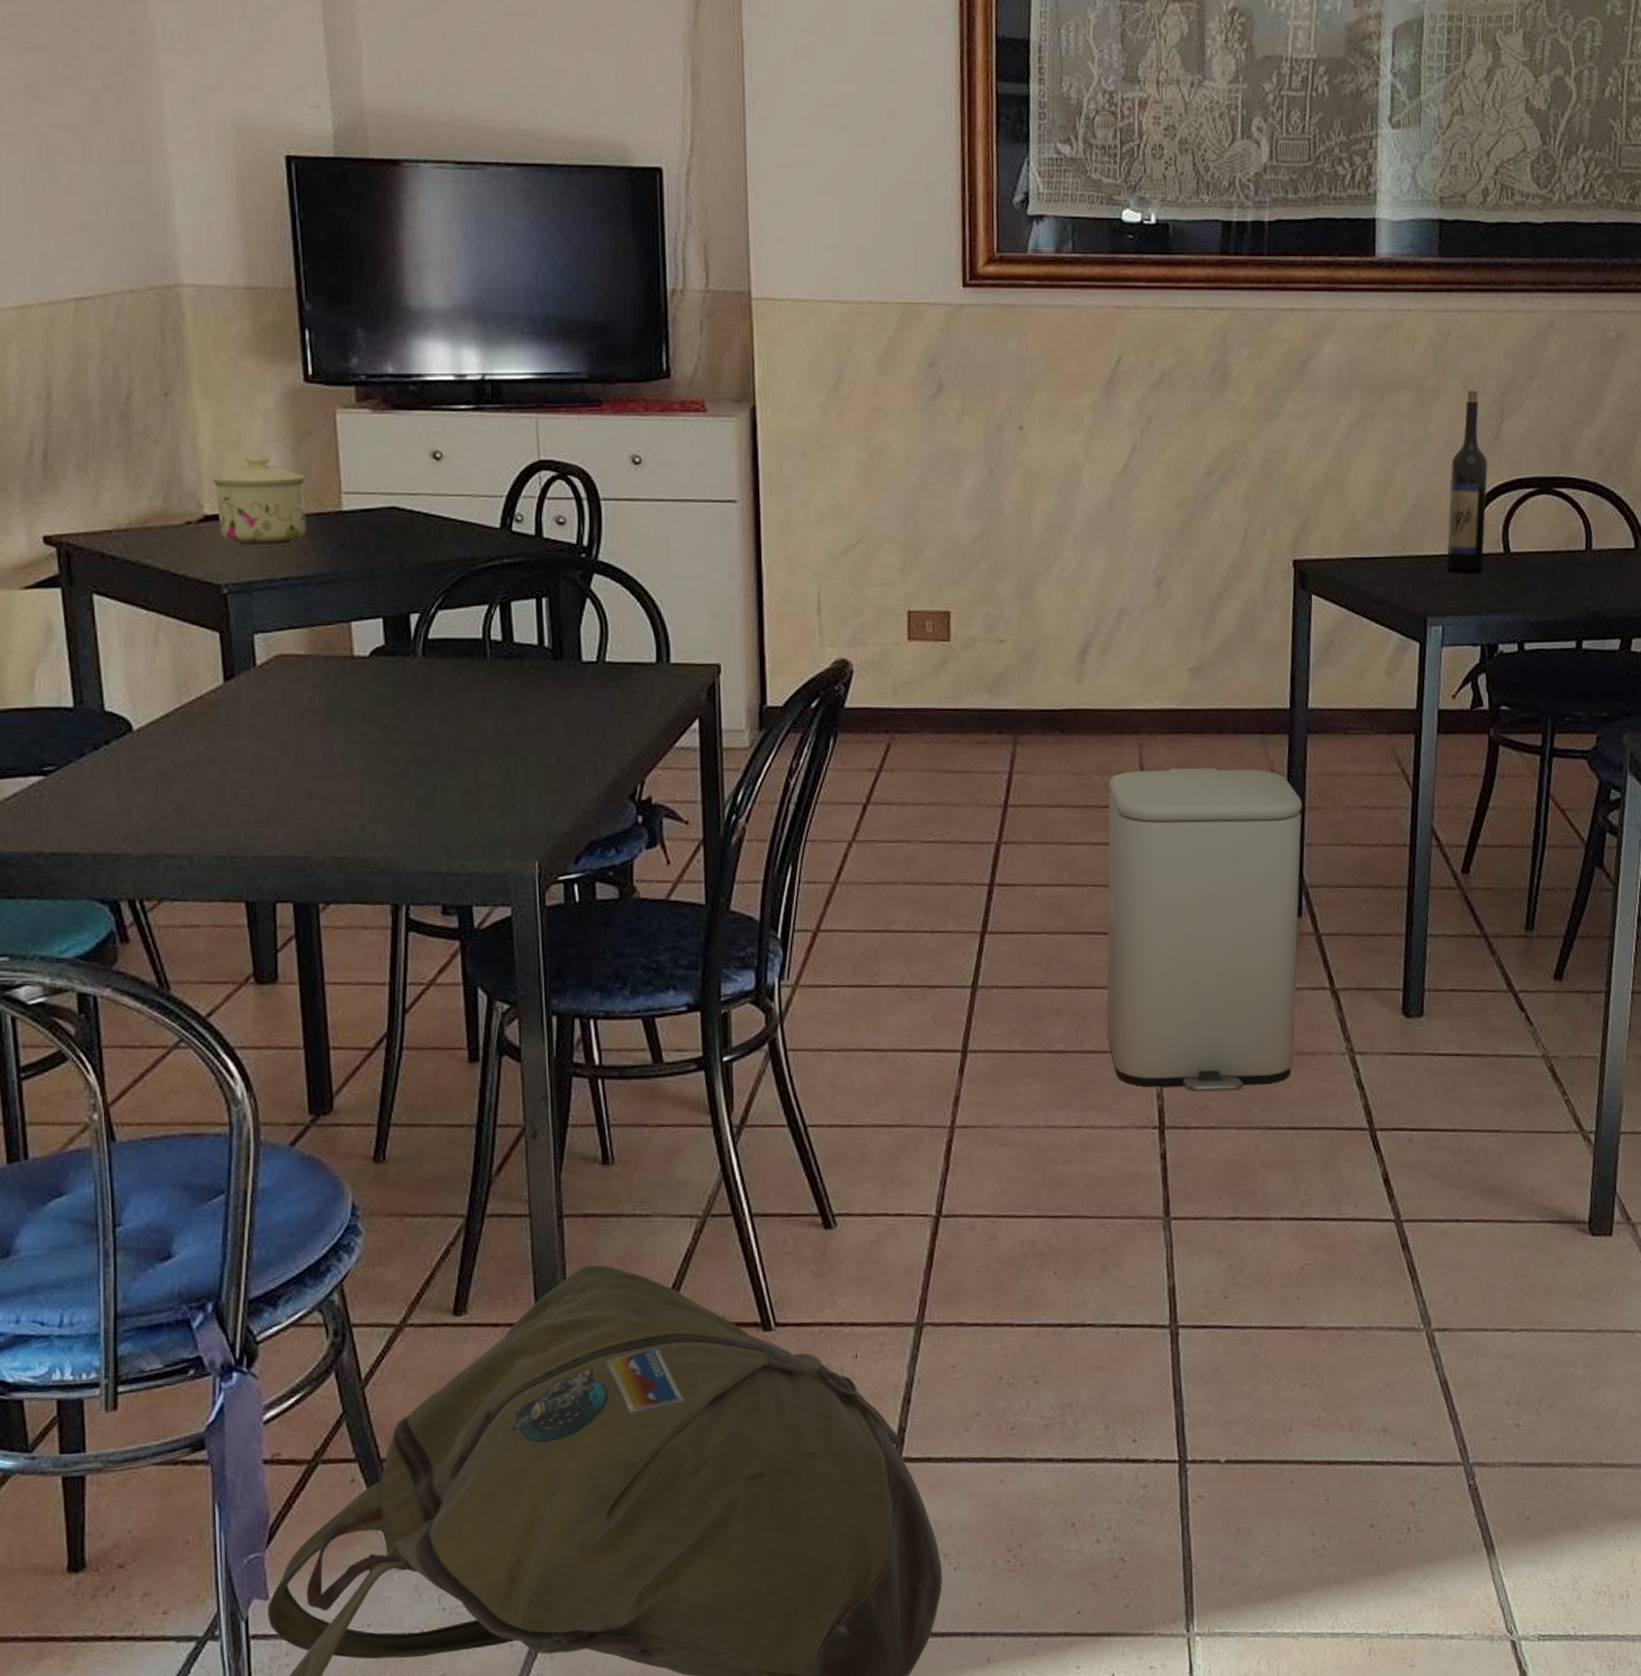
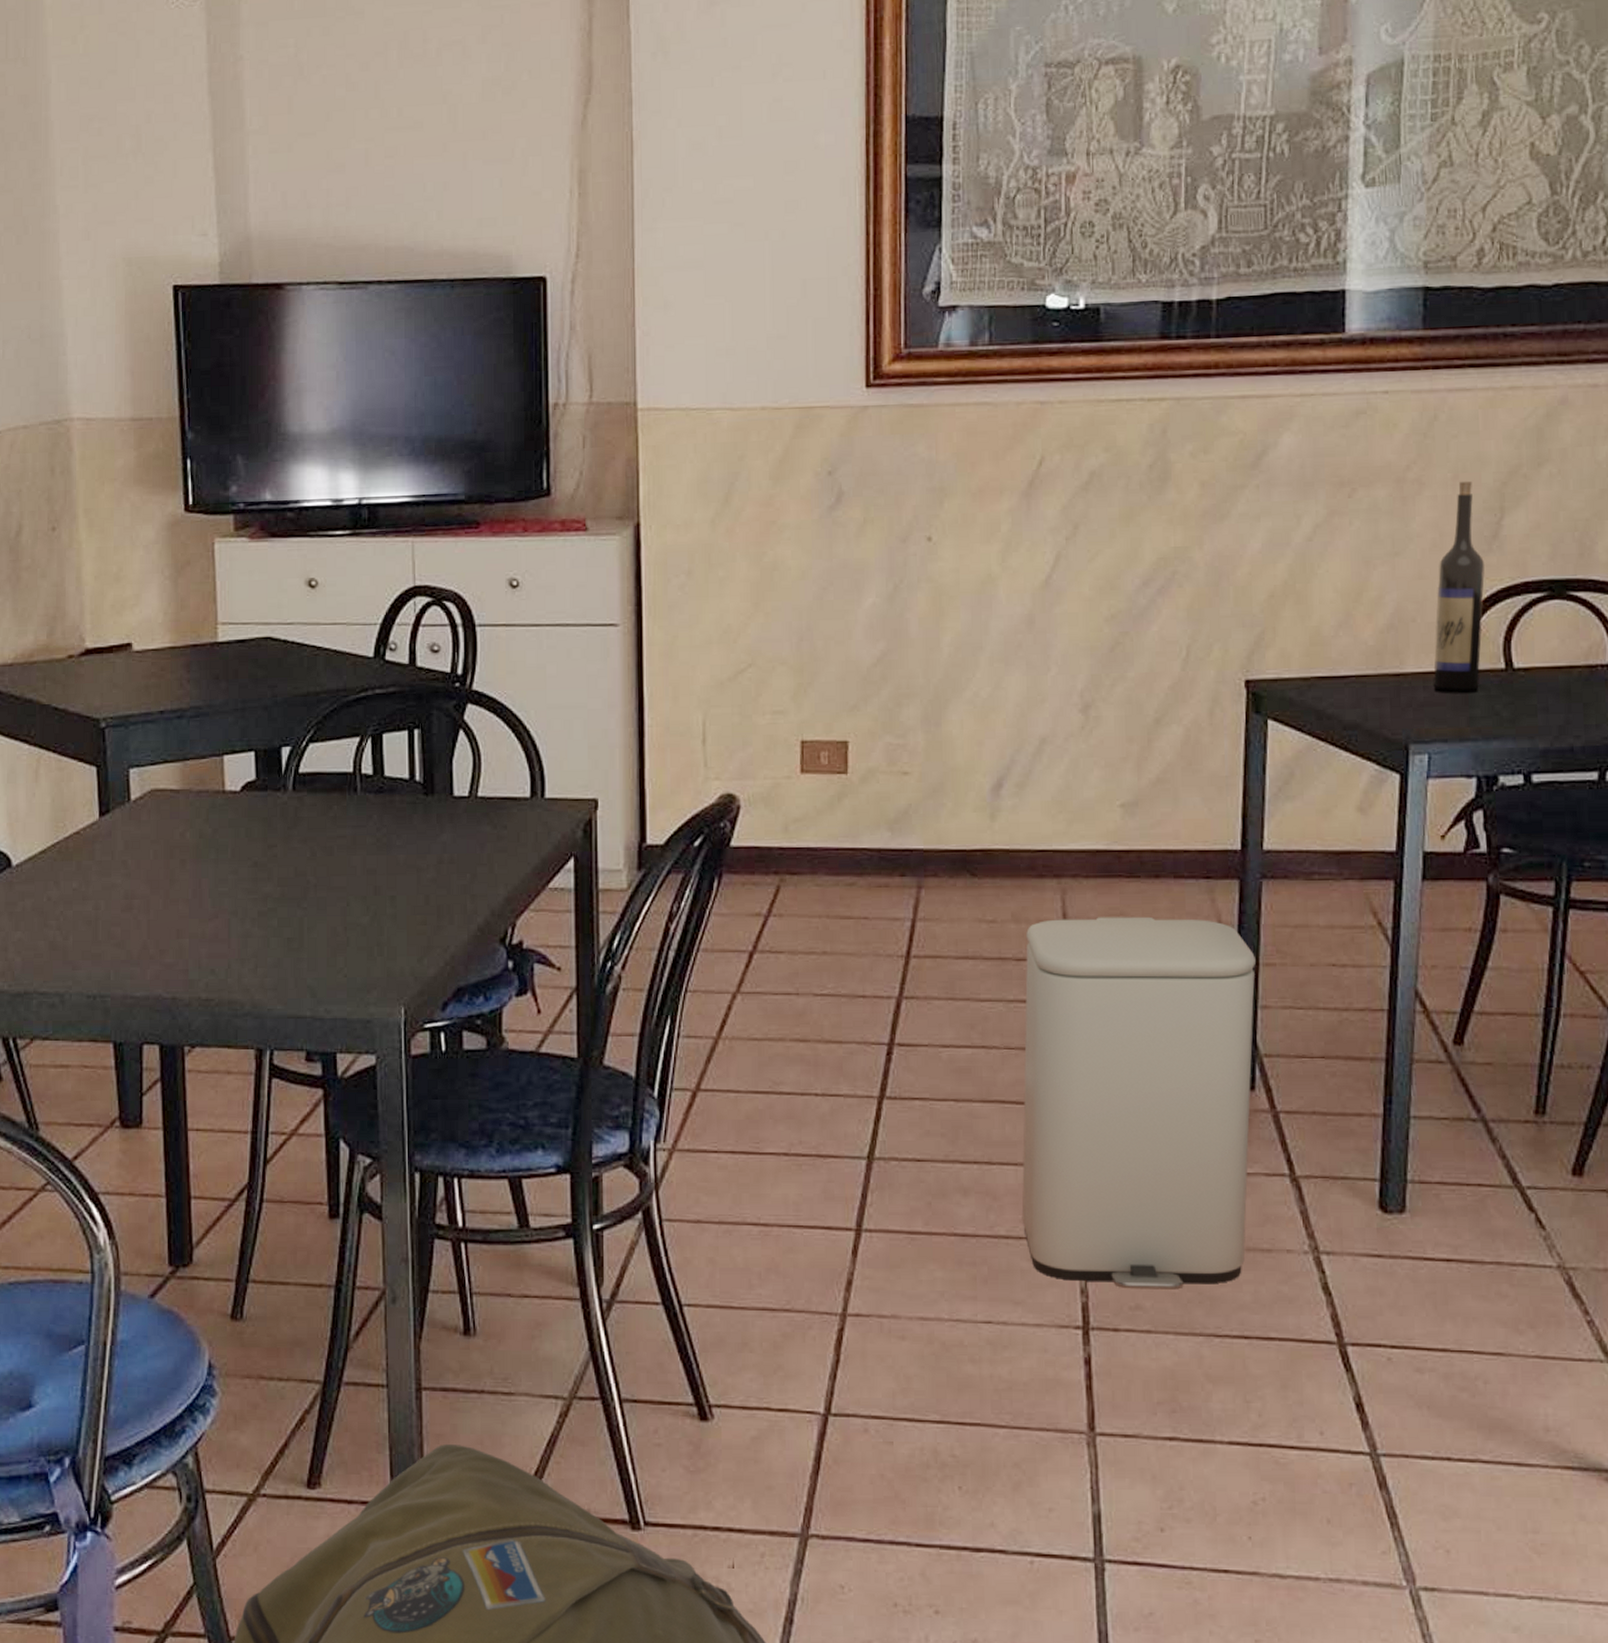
sugar bowl: present [211,455,306,547] -> none [93,586,184,680]

